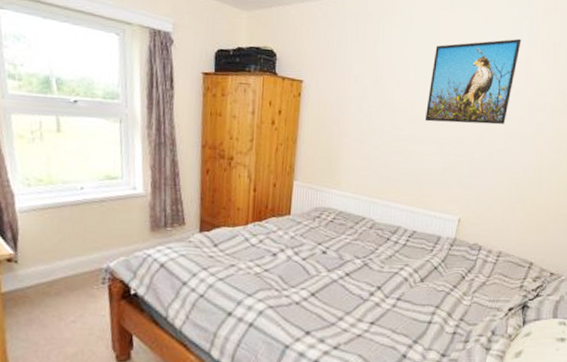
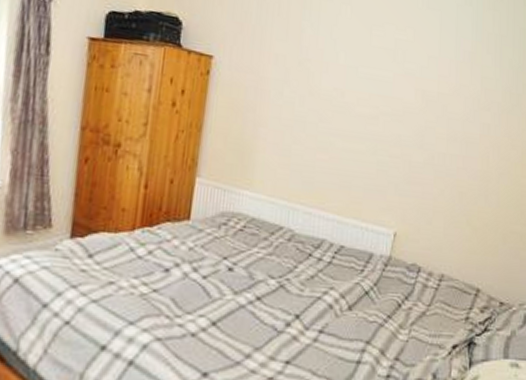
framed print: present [424,38,521,125] -> none [356,27,465,123]

